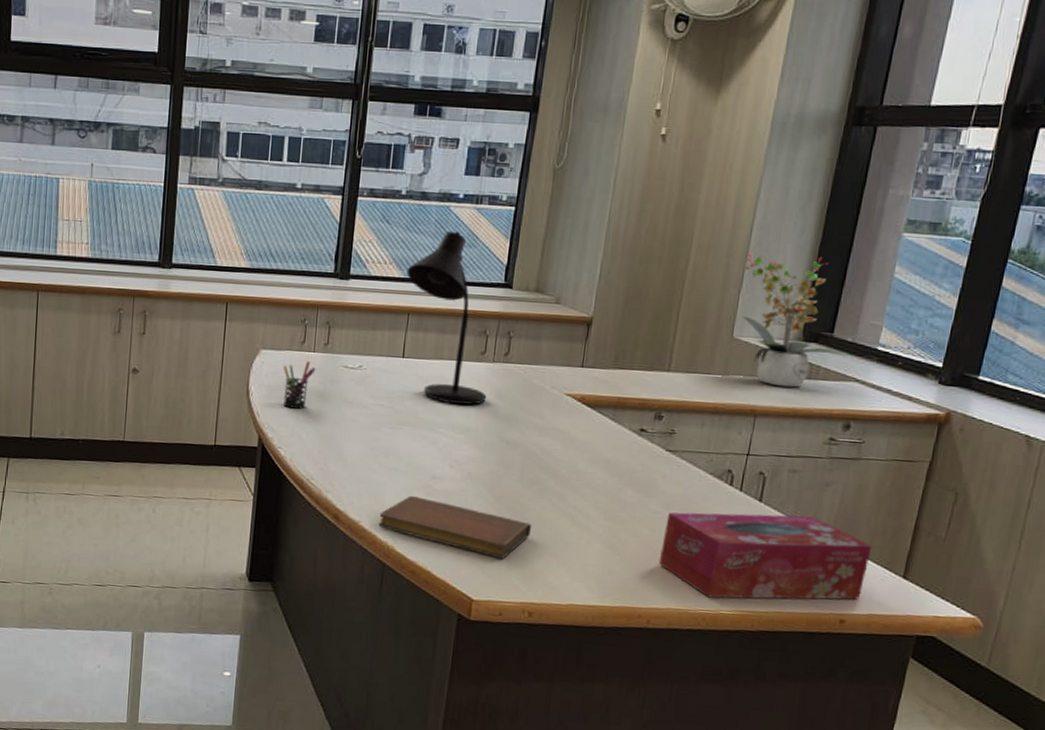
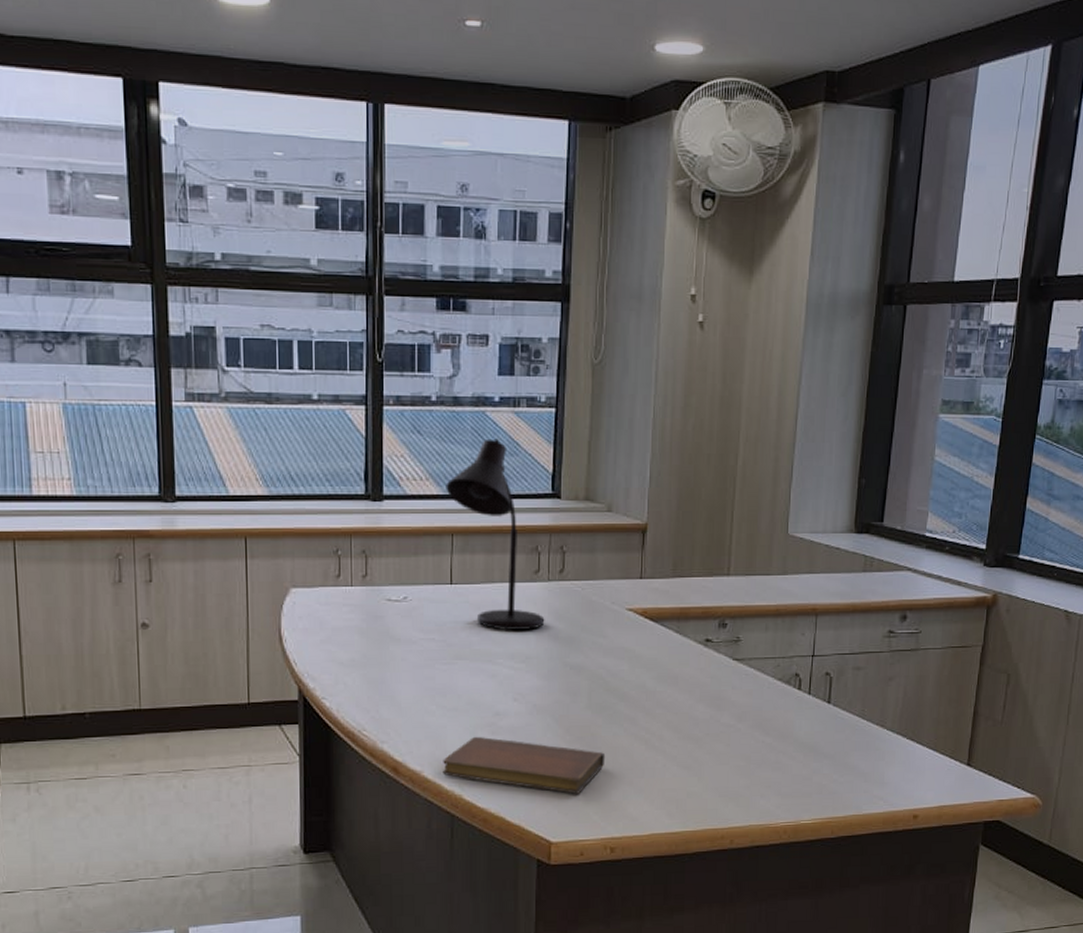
pen holder: present [283,361,316,409] -> none [318,597,356,652]
tissue box: present [658,512,872,600] -> none [736,712,937,809]
potted plant: present [744,253,848,388] -> none [793,443,898,582]

